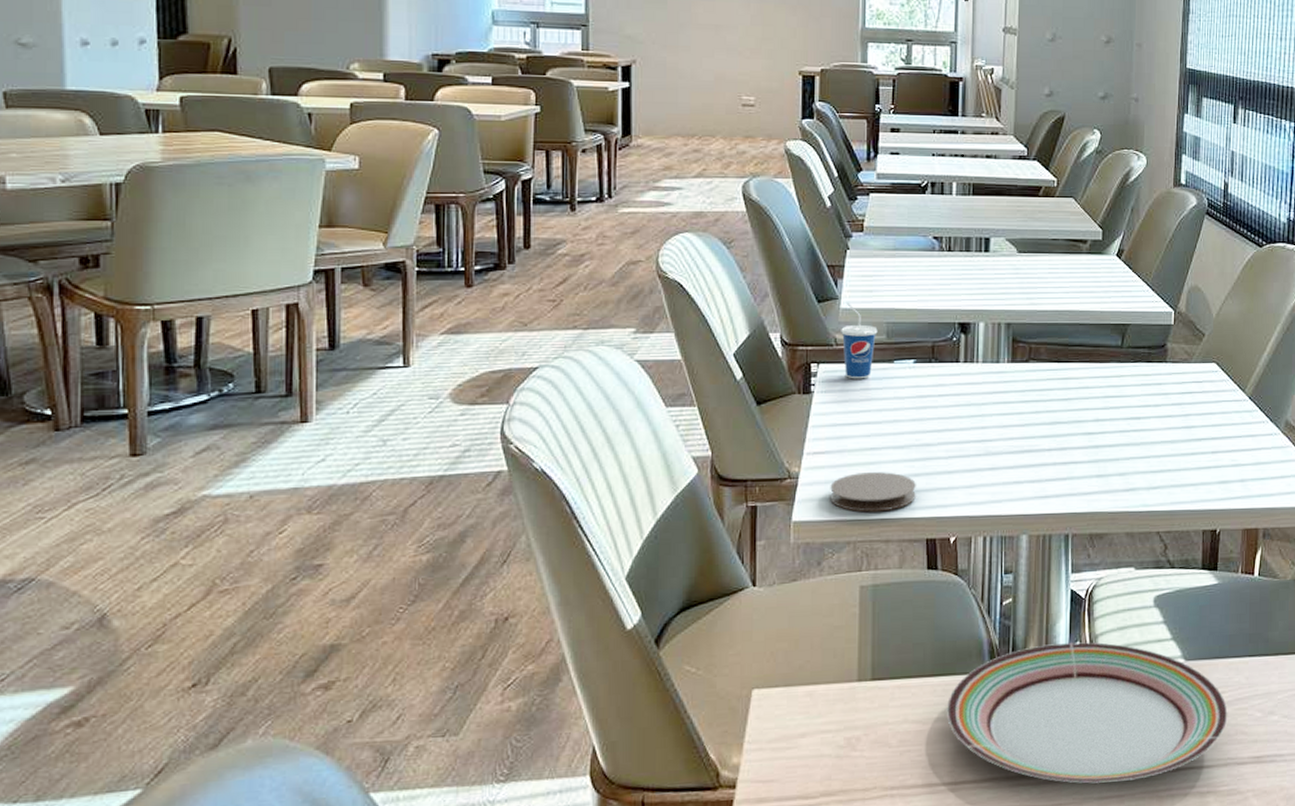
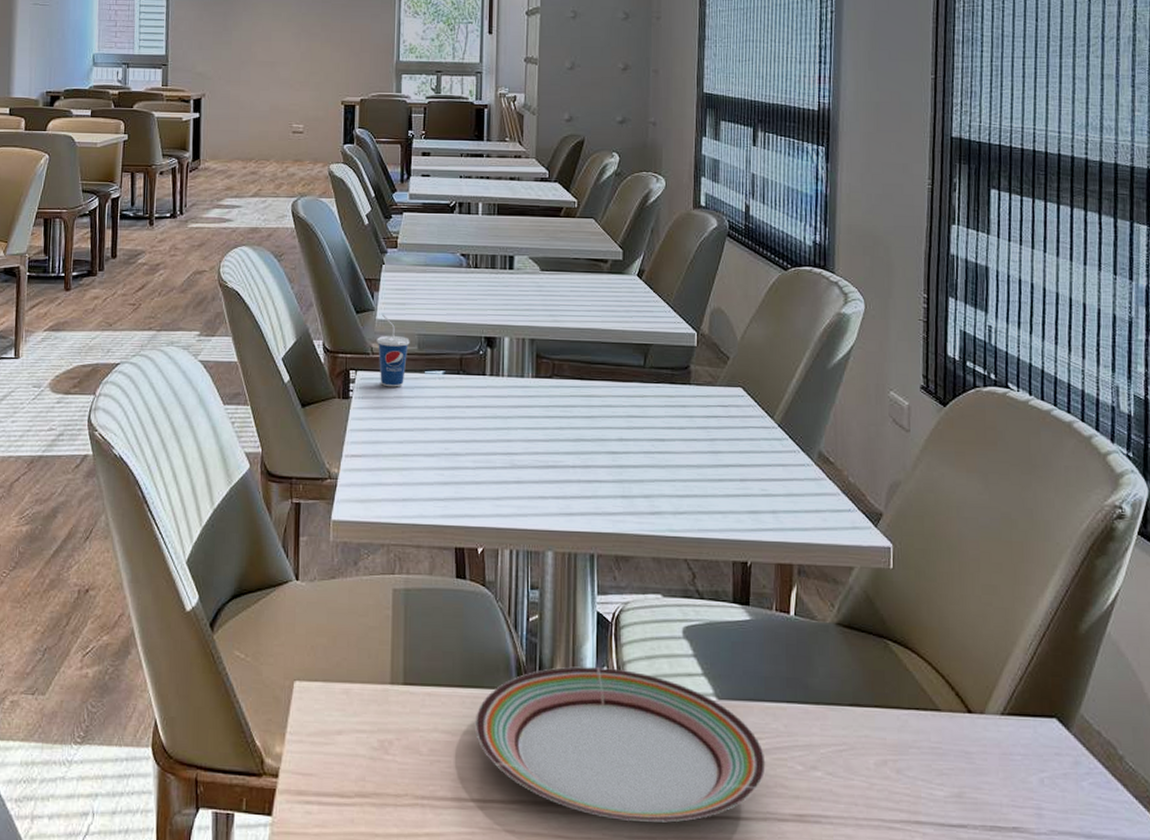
coaster: present [830,472,916,513] -> none [366,477,445,517]

